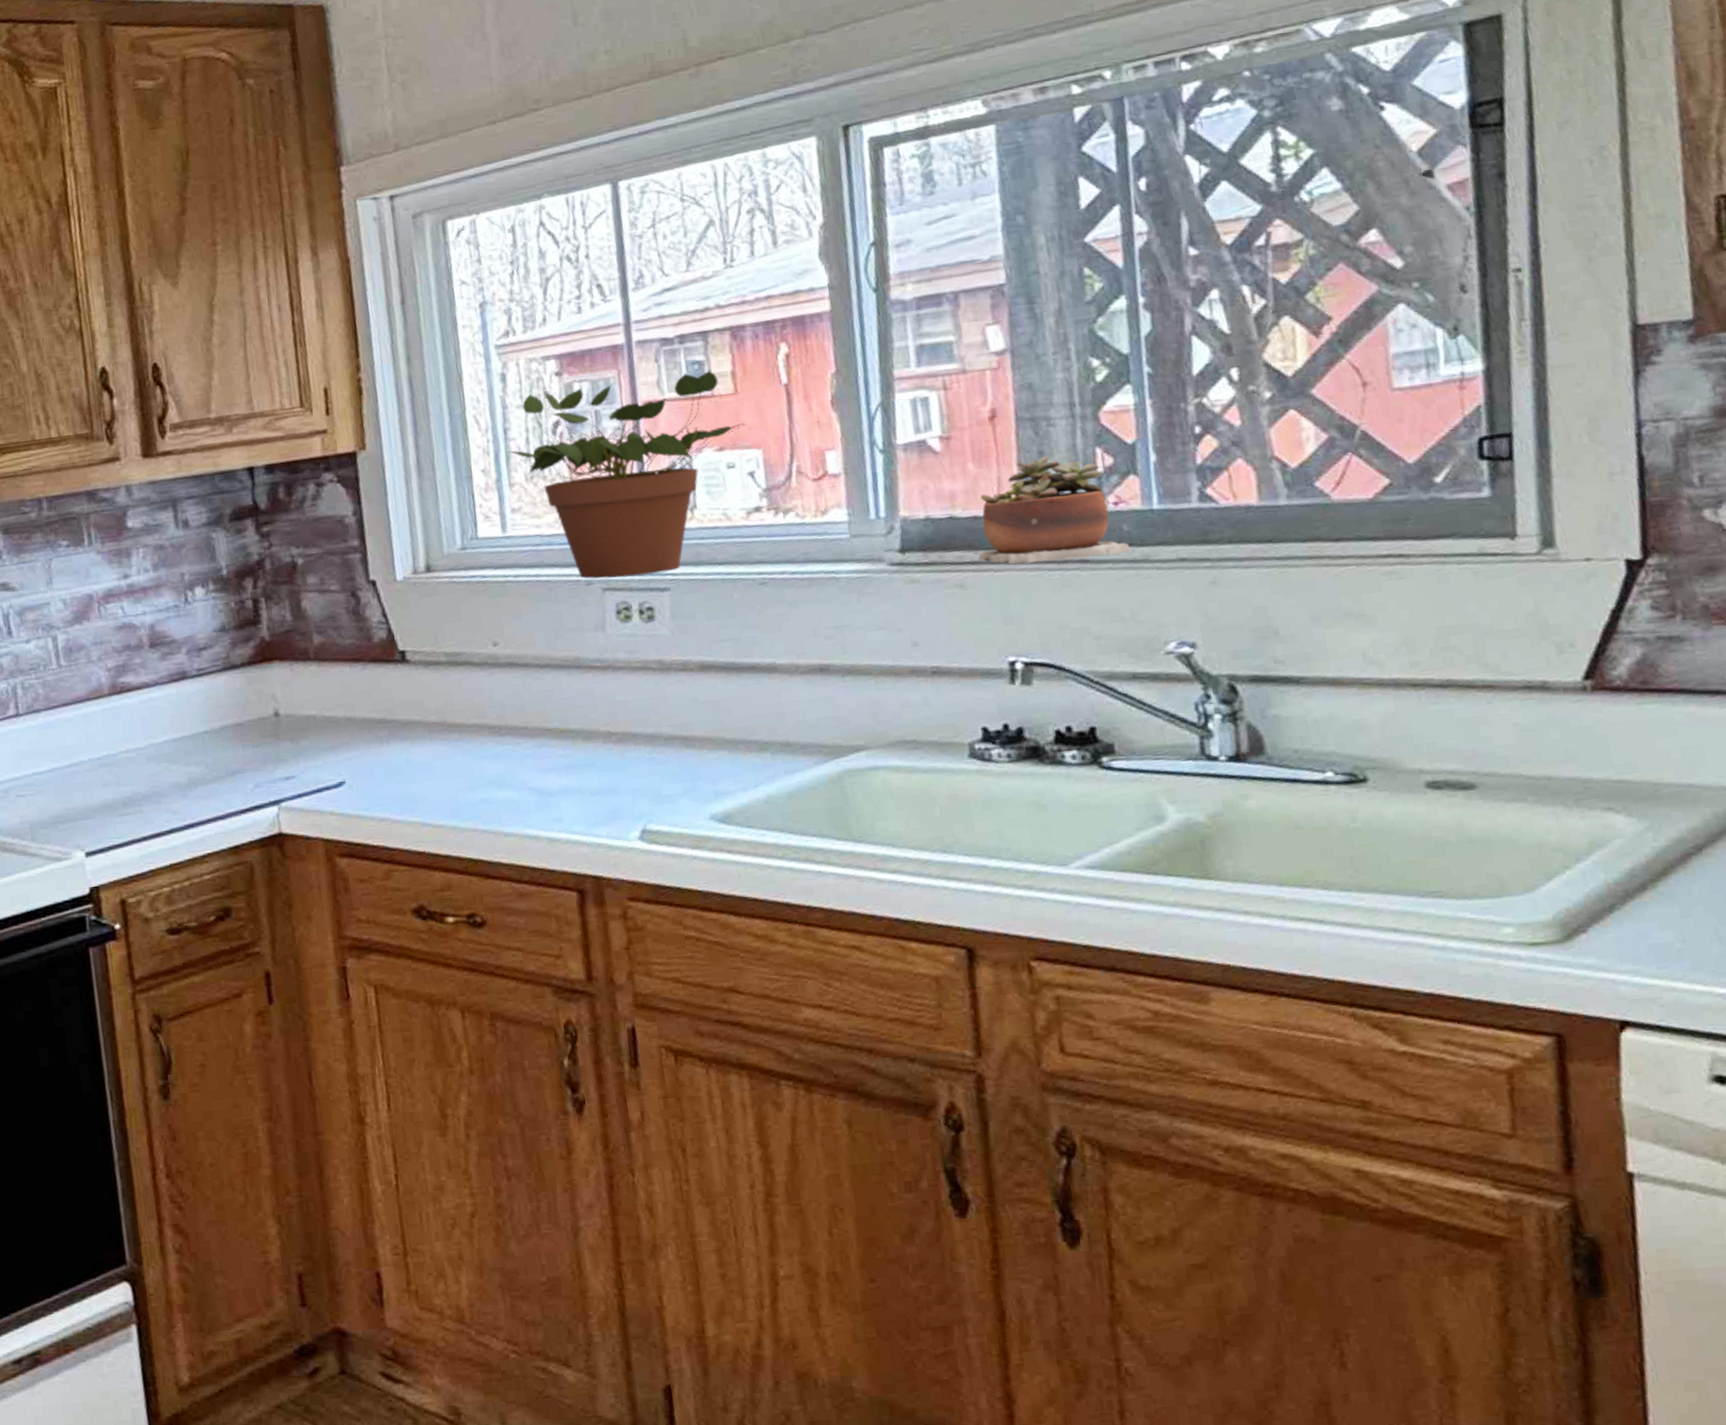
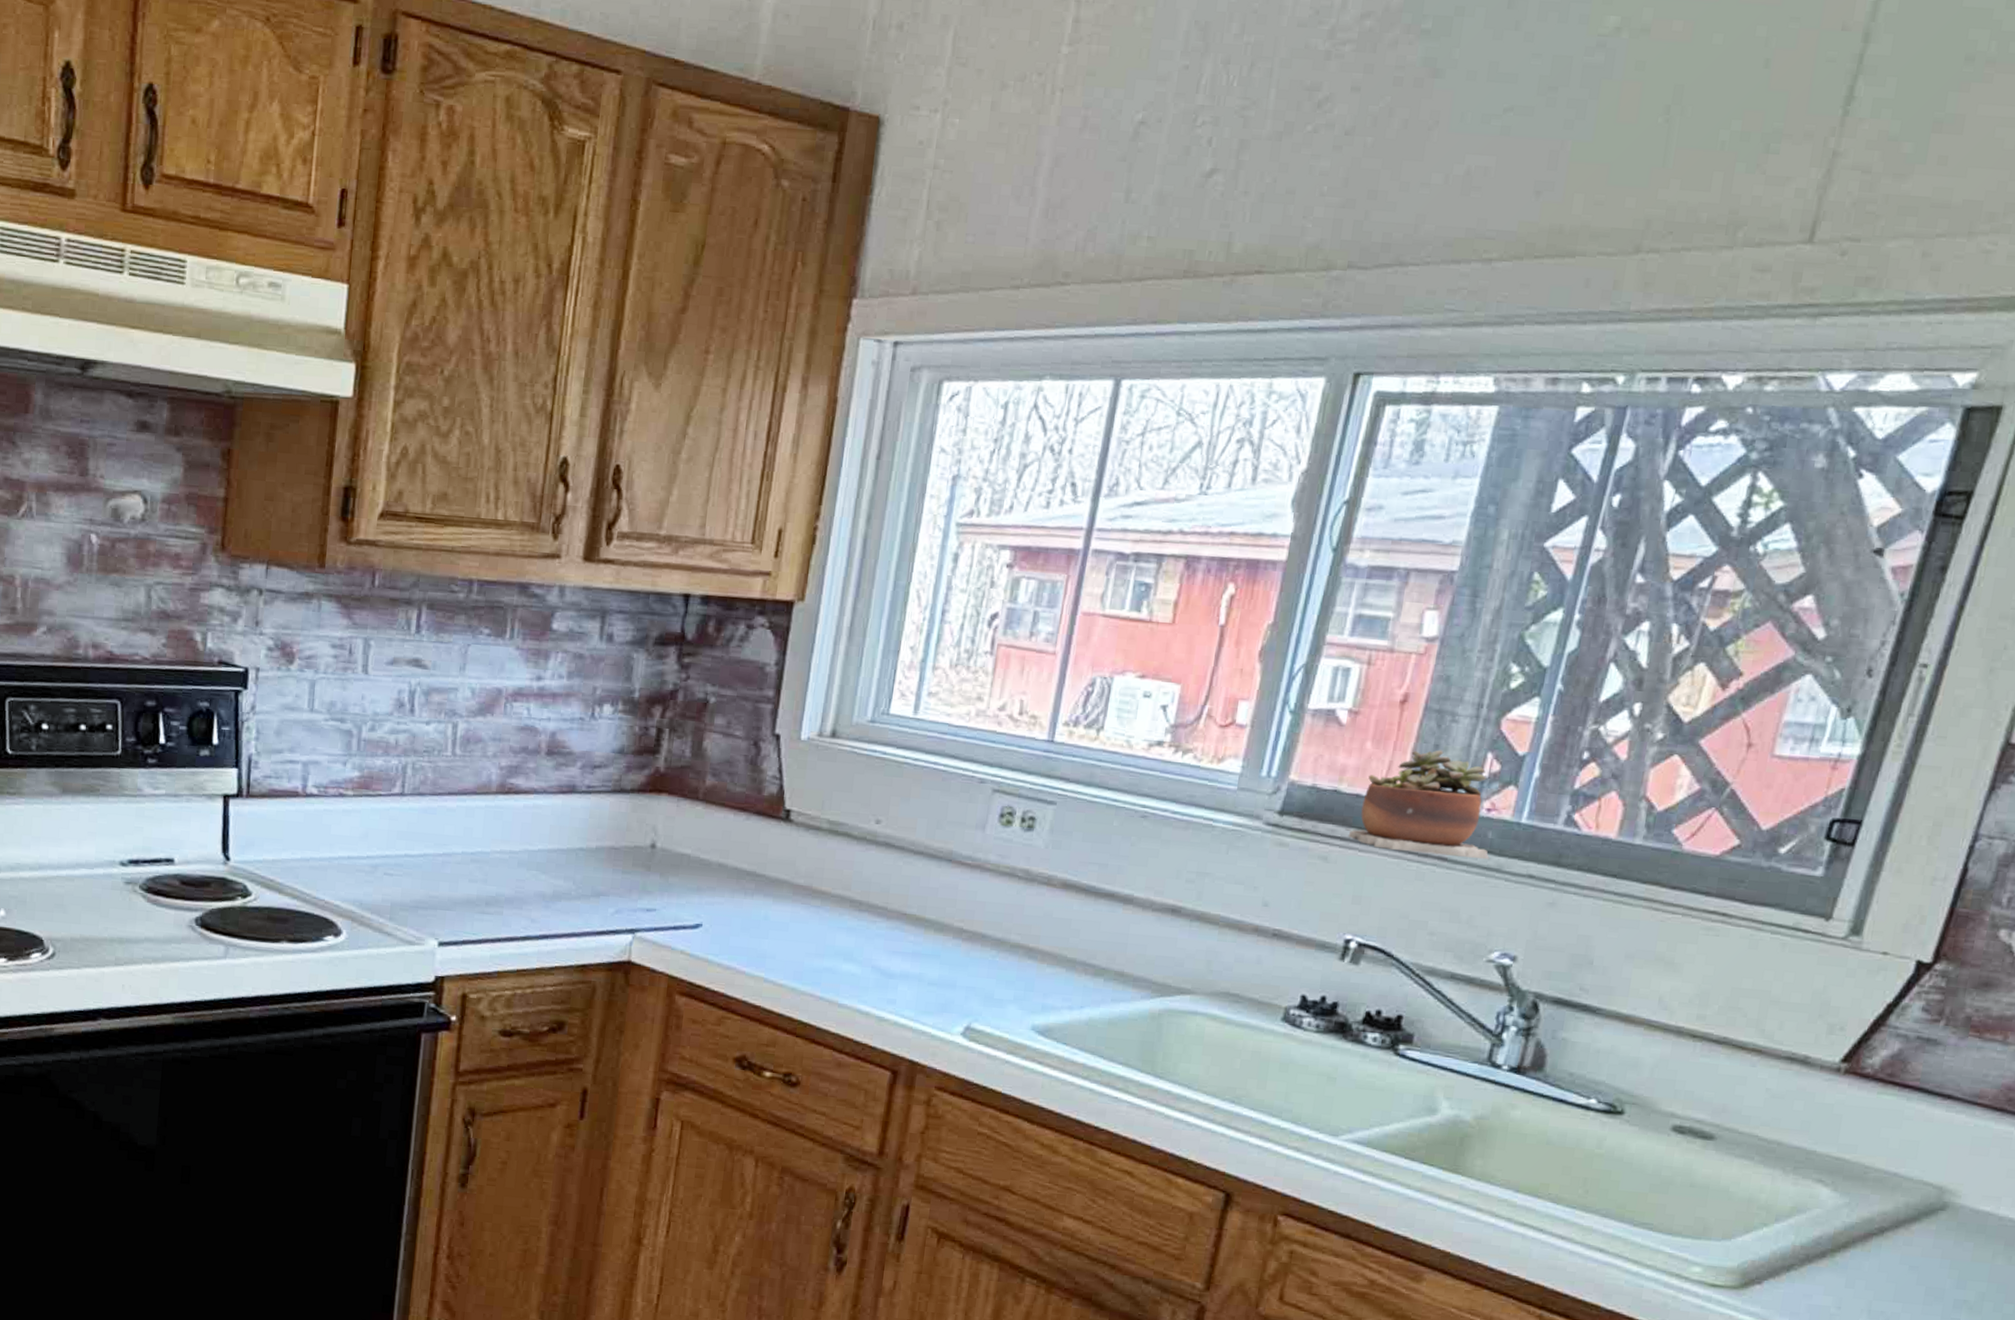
potted plant: present [508,369,746,579] -> none [940,580,1173,787]

